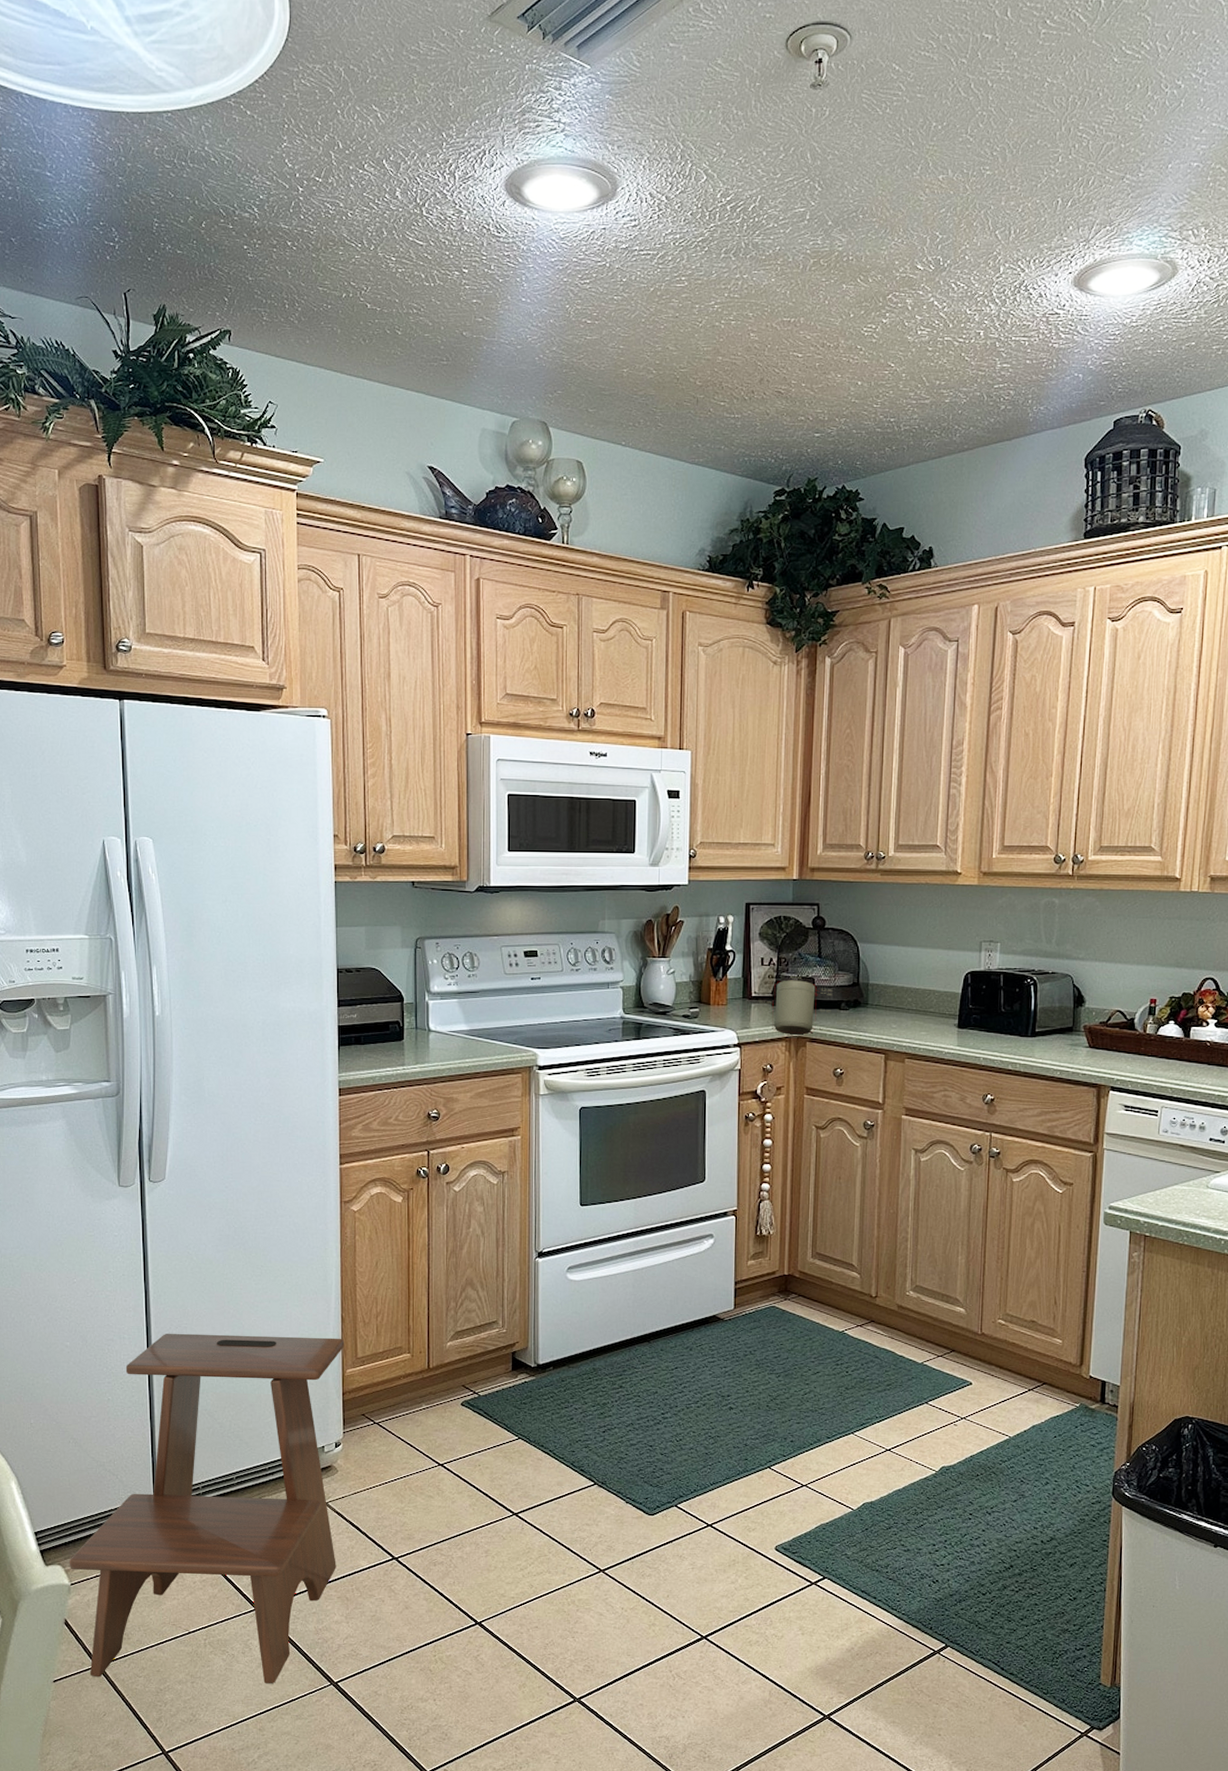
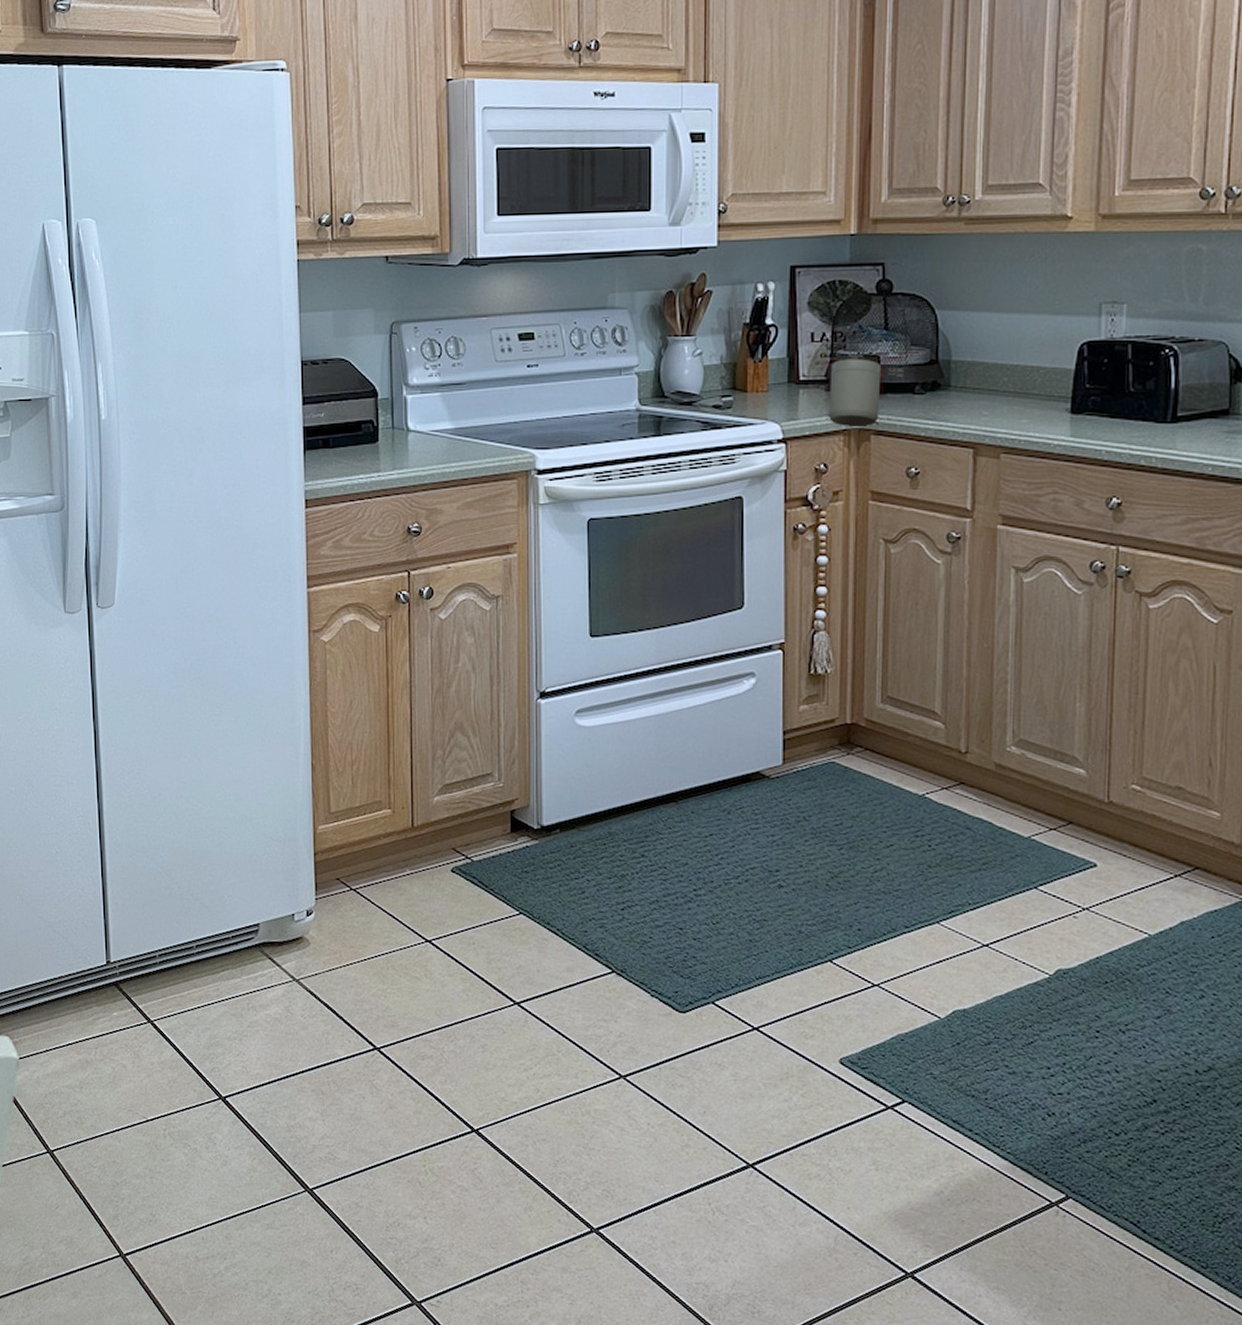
step stool: present [69,1333,345,1684] -> none [17,779,316,1186]

